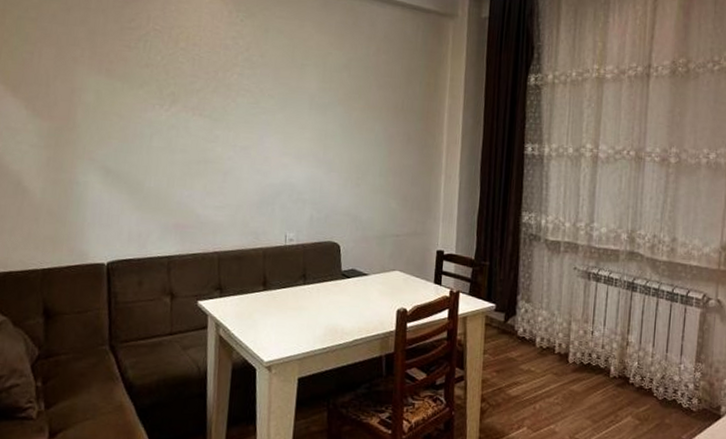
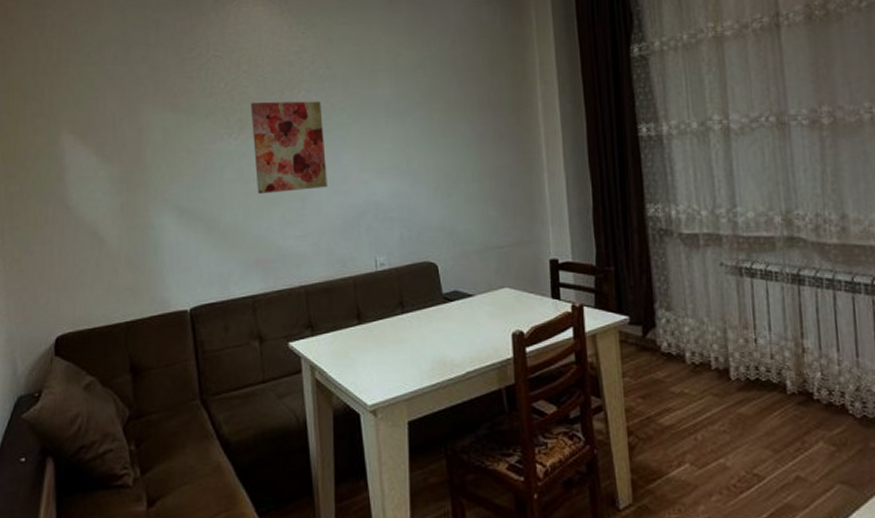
wall art: none [182,78,252,166] -> present [250,101,327,194]

